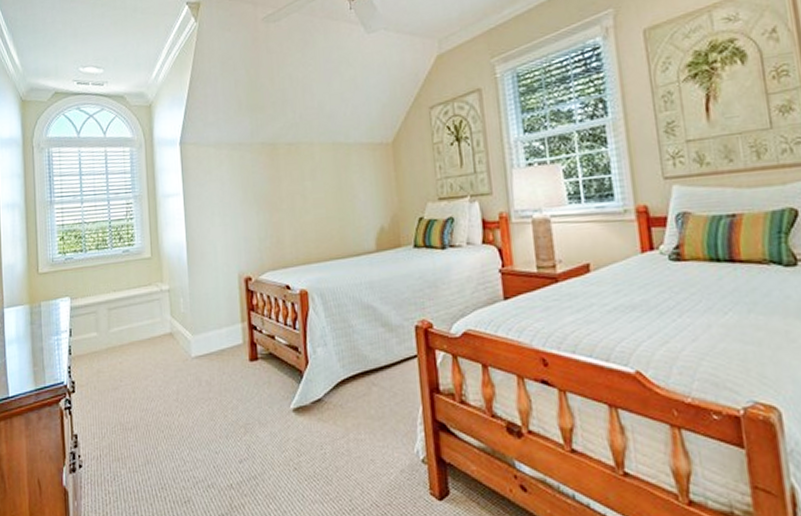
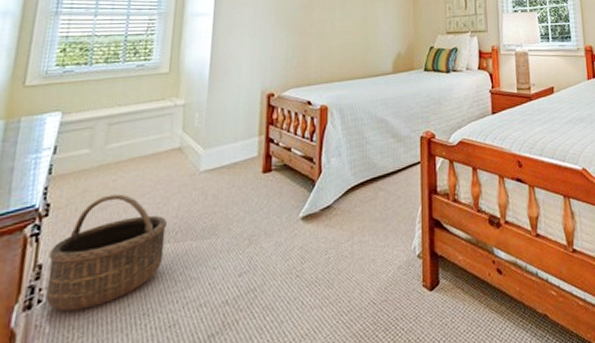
basket: none [81,375,171,478] -> present [45,194,167,312]

